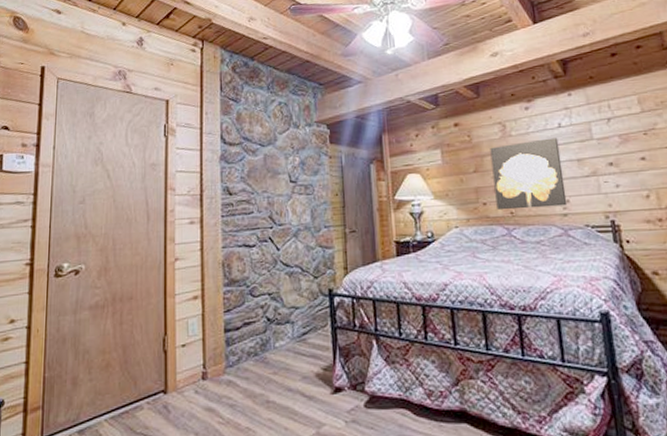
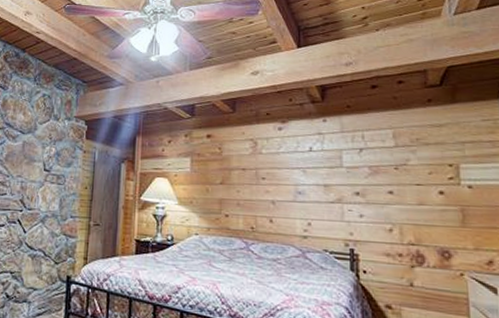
wall art: present [490,138,568,210] -> none [238,160,309,228]

